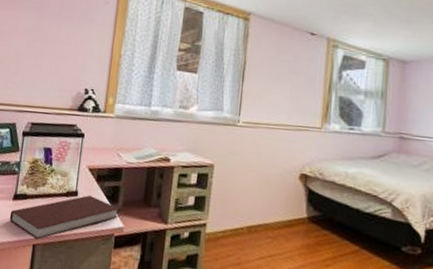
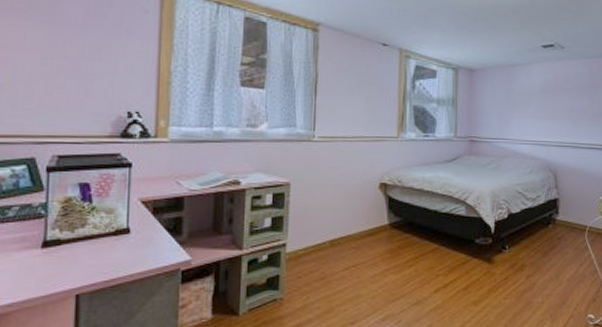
notebook: present [9,194,120,240] -> none [39,230,184,289]

